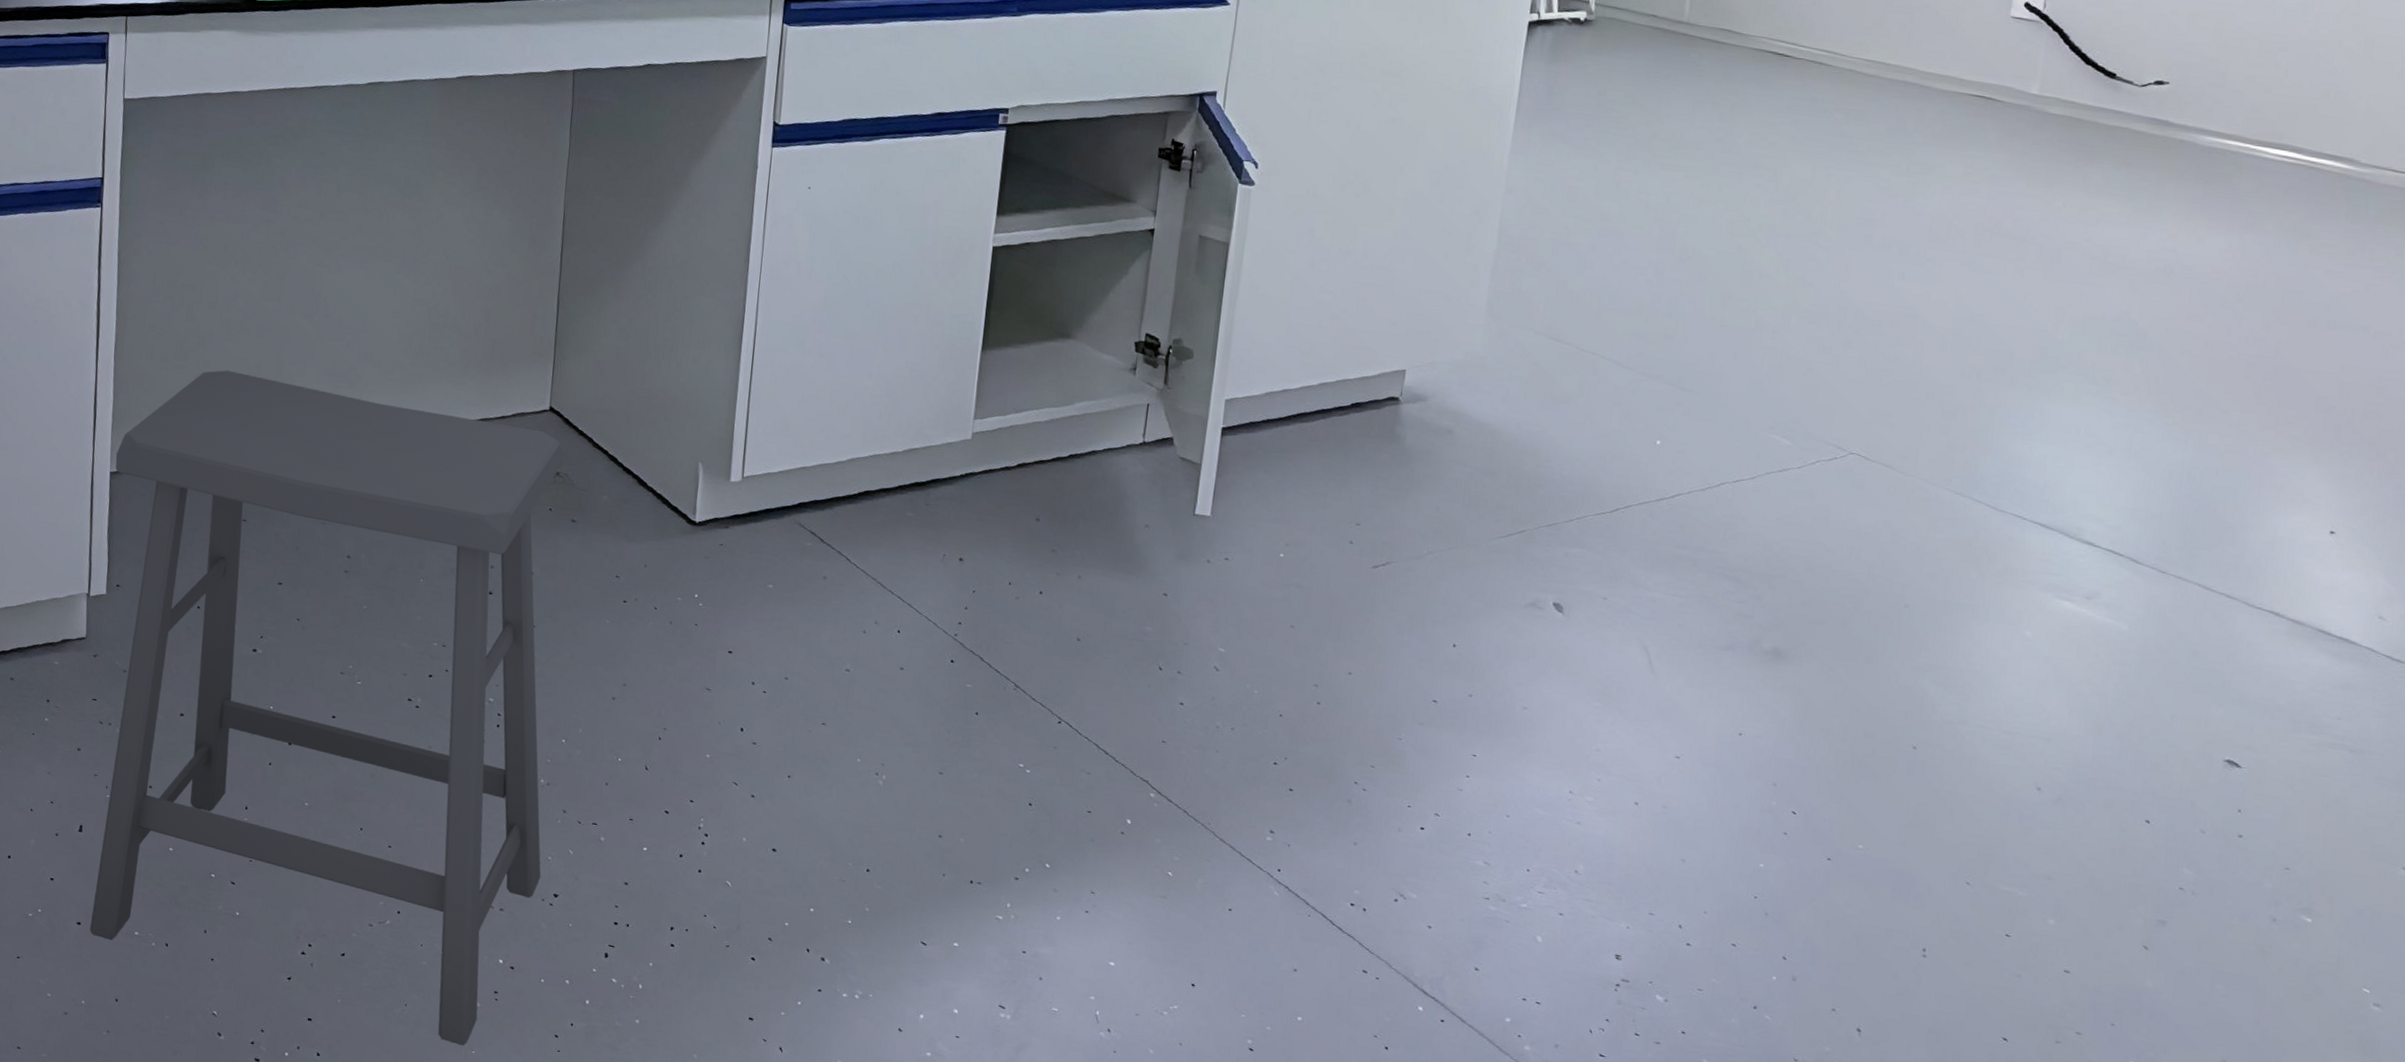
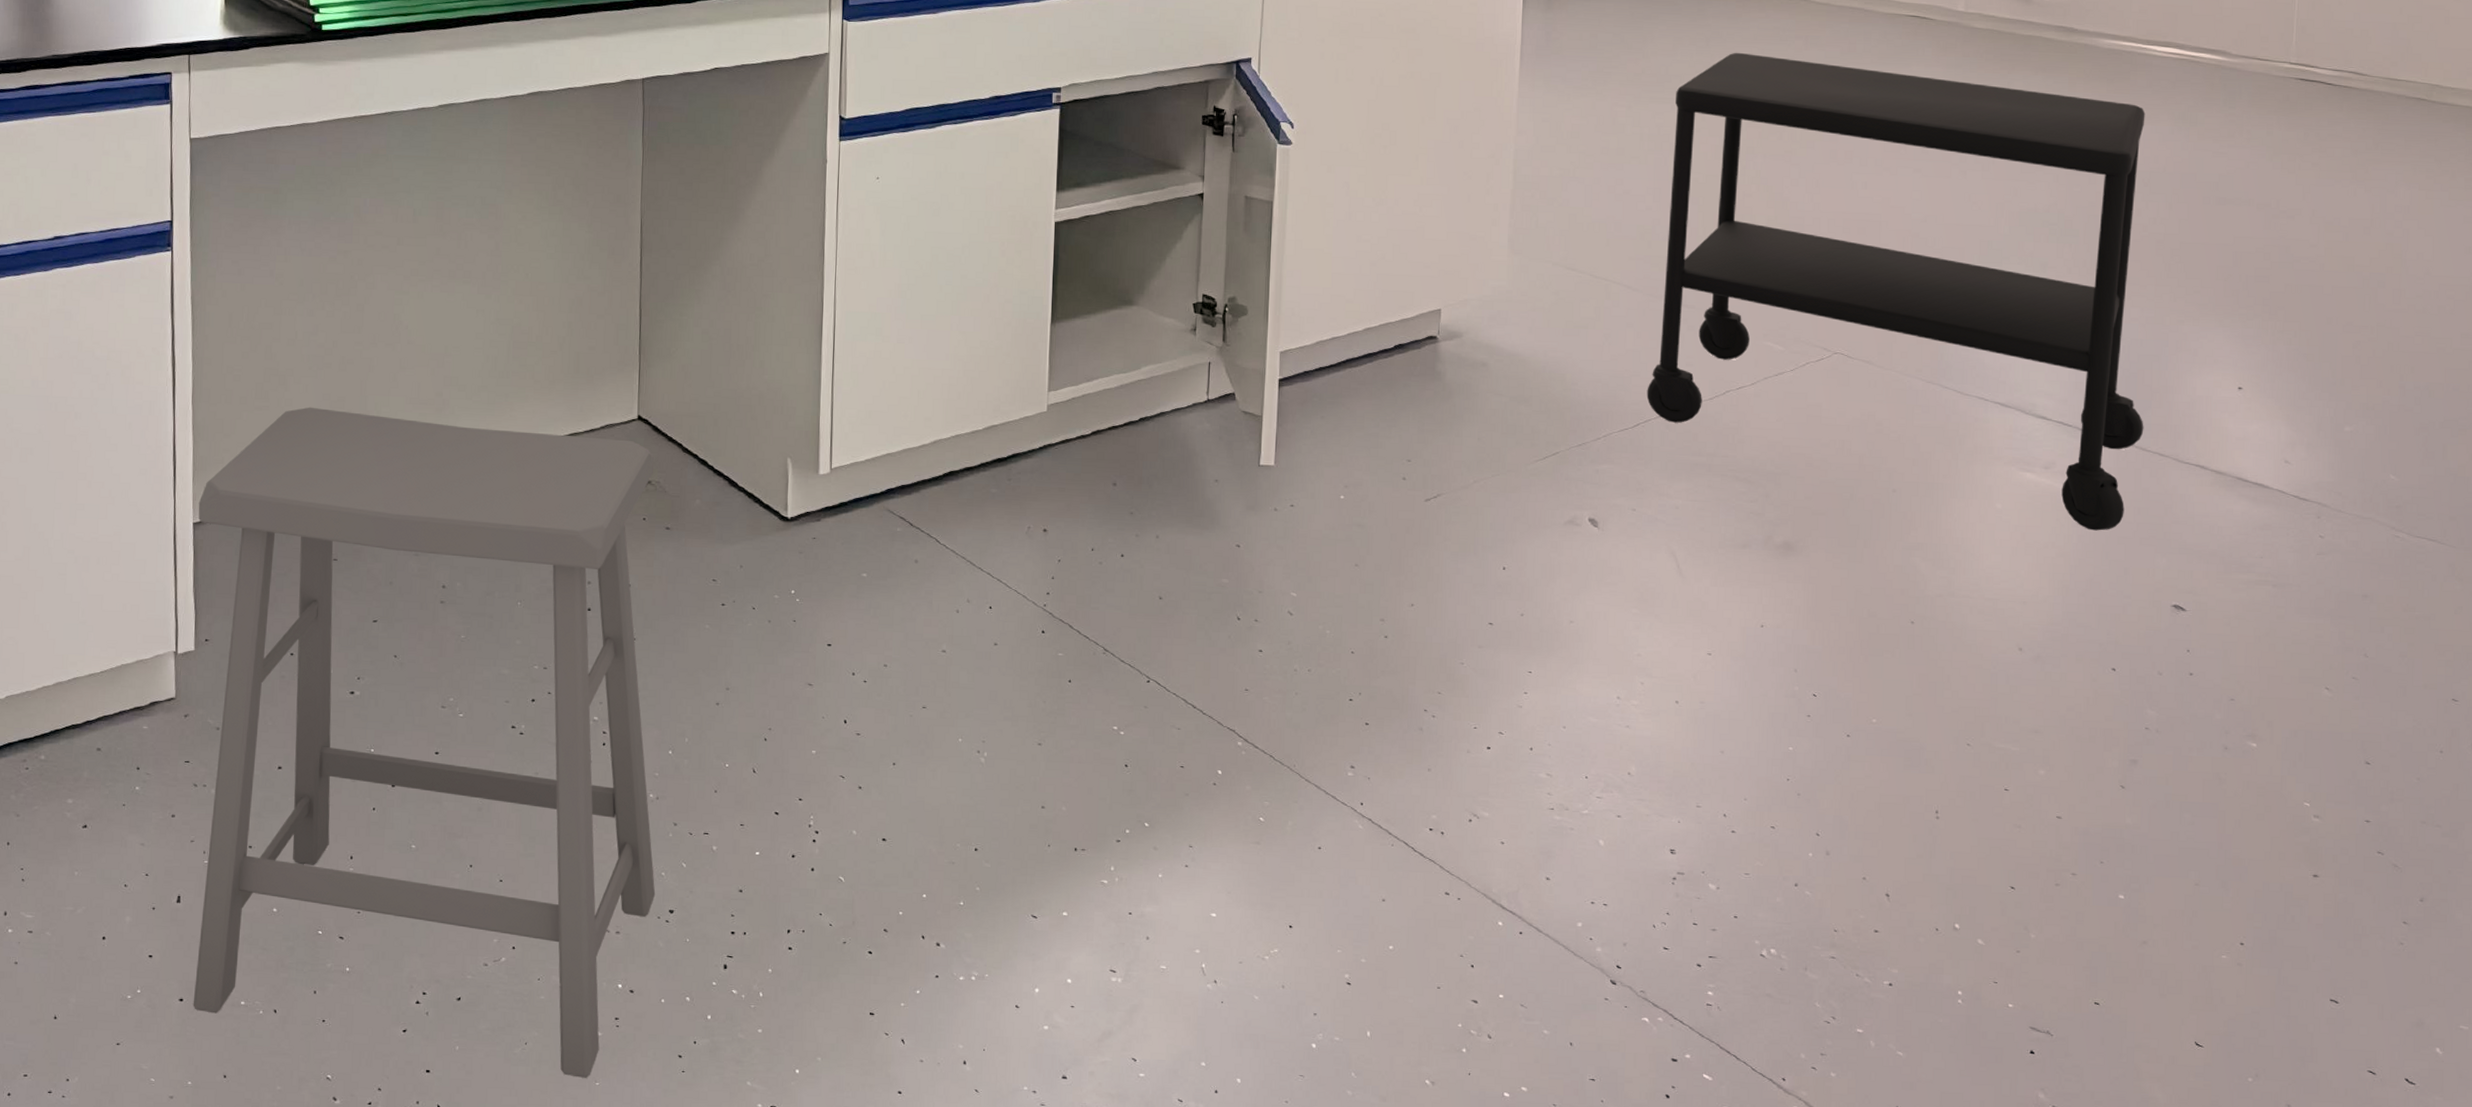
utility cart: none [1629,121,2248,672] -> present [1646,52,2145,531]

